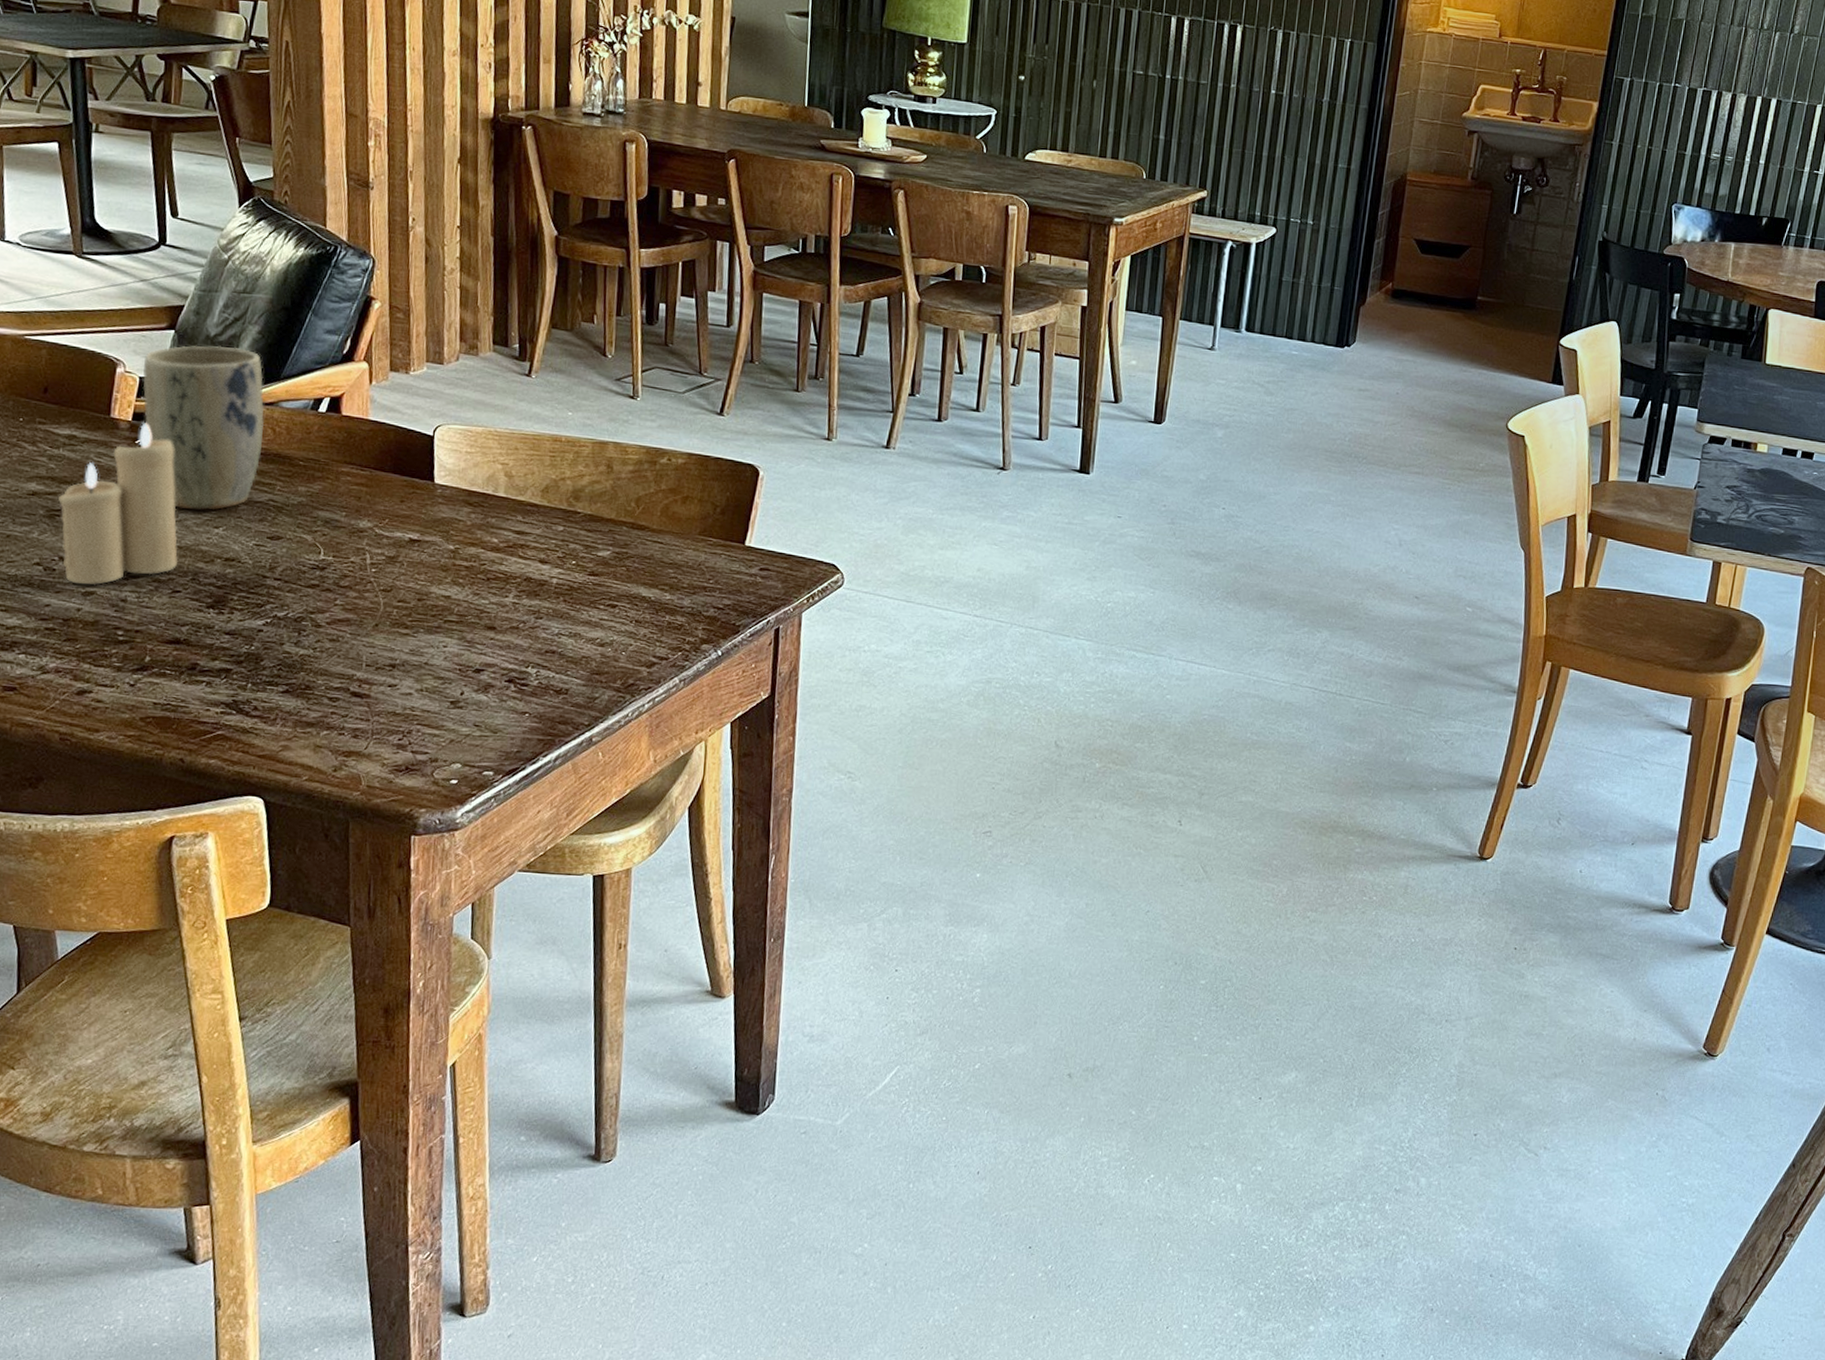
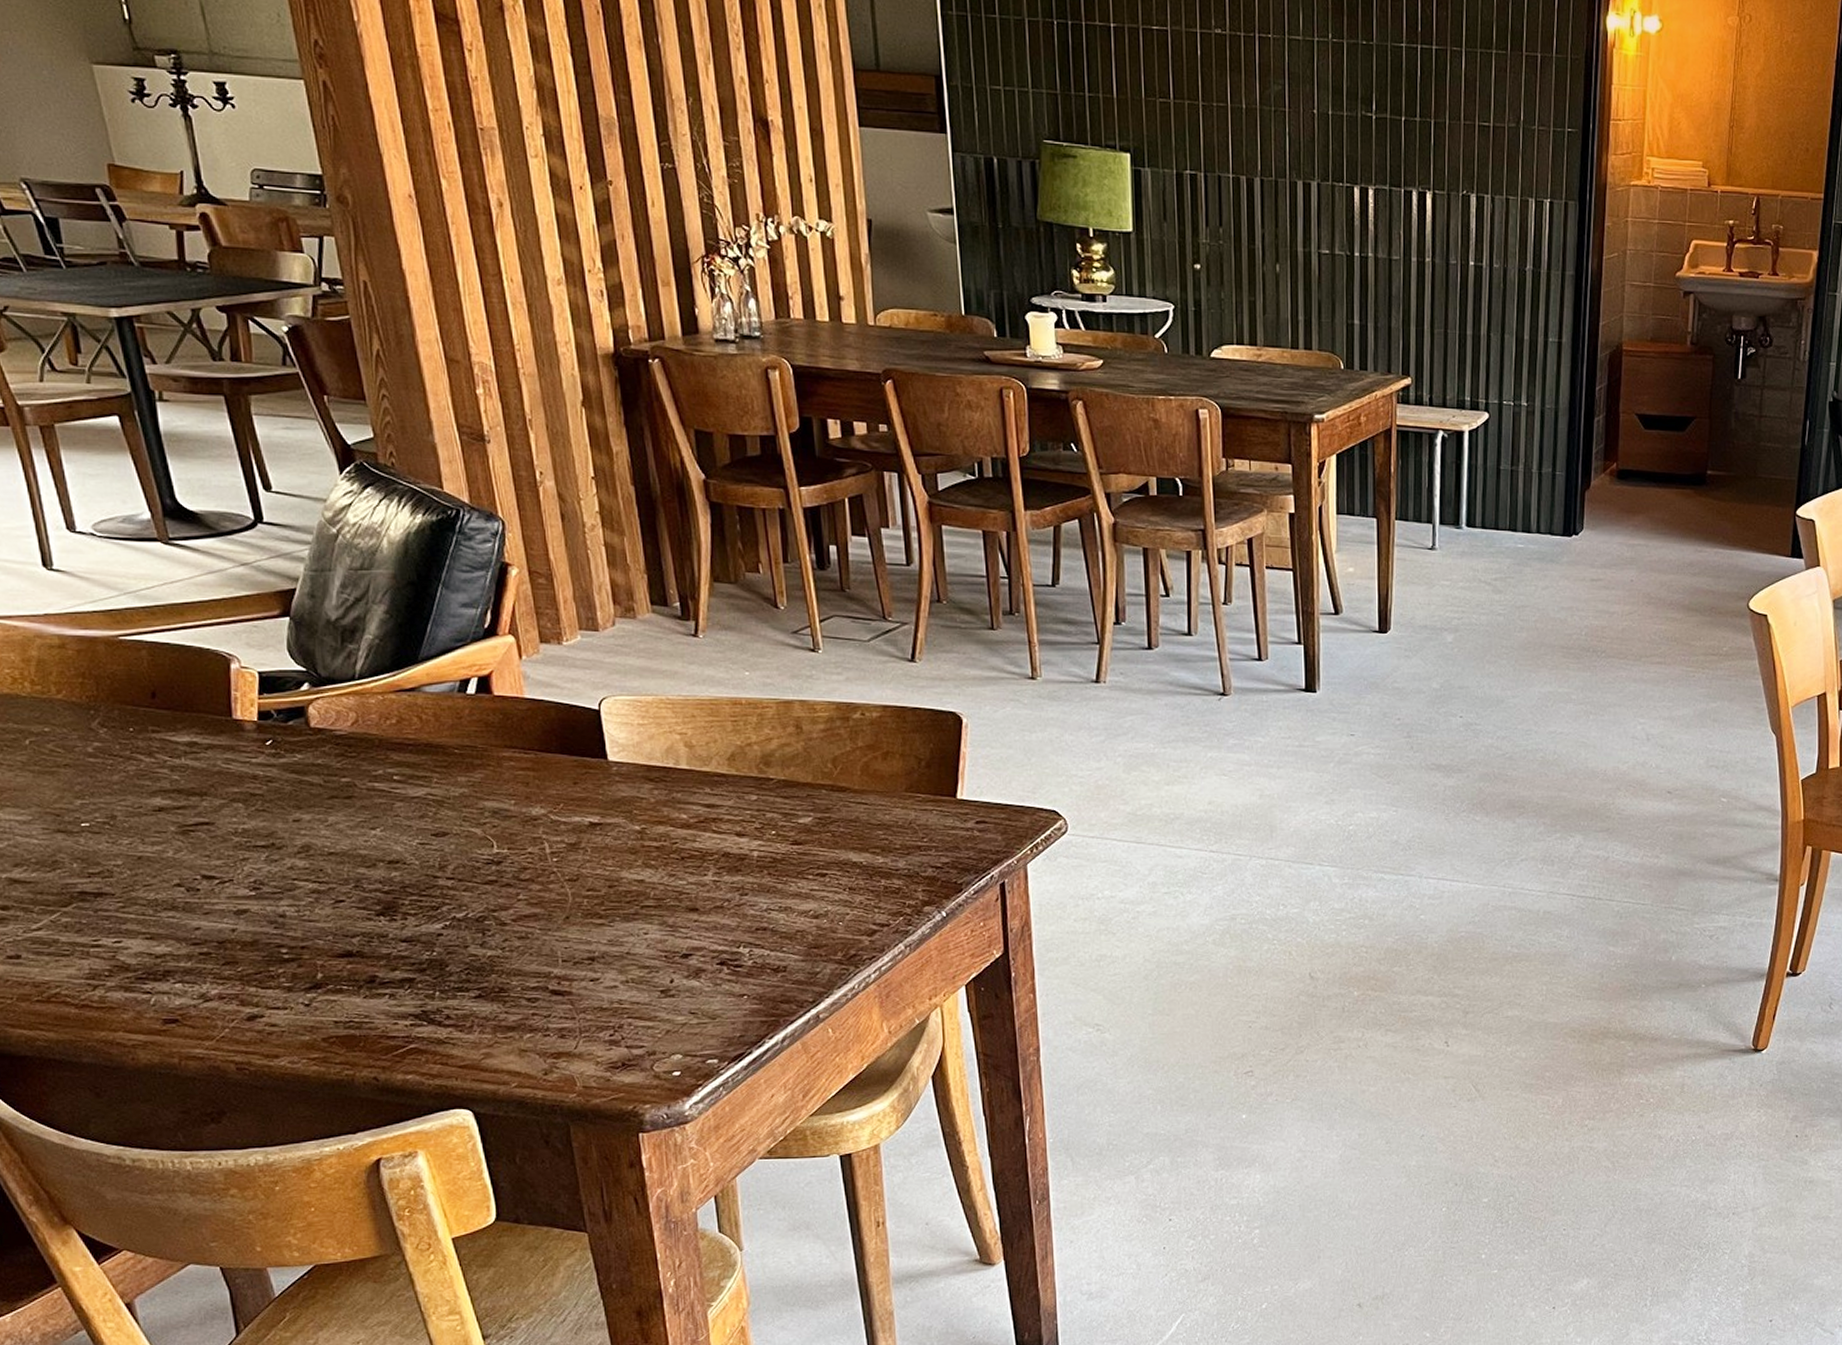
candle: present [59,423,179,585] -> none [189,722,337,903]
plant pot: present [143,345,265,510] -> none [260,630,410,811]

